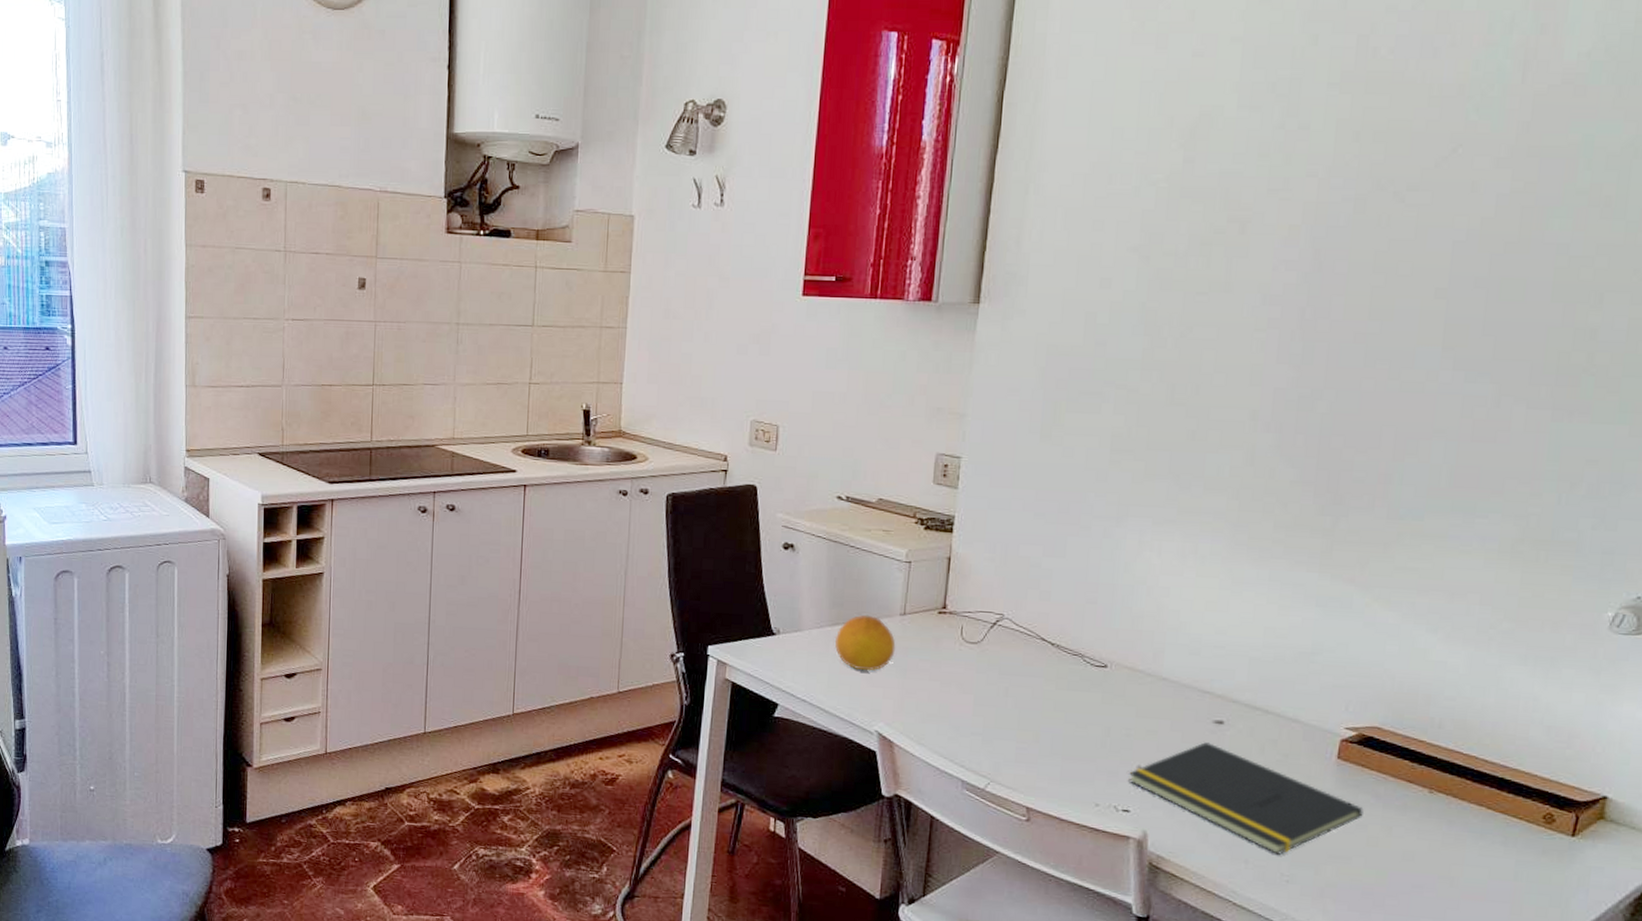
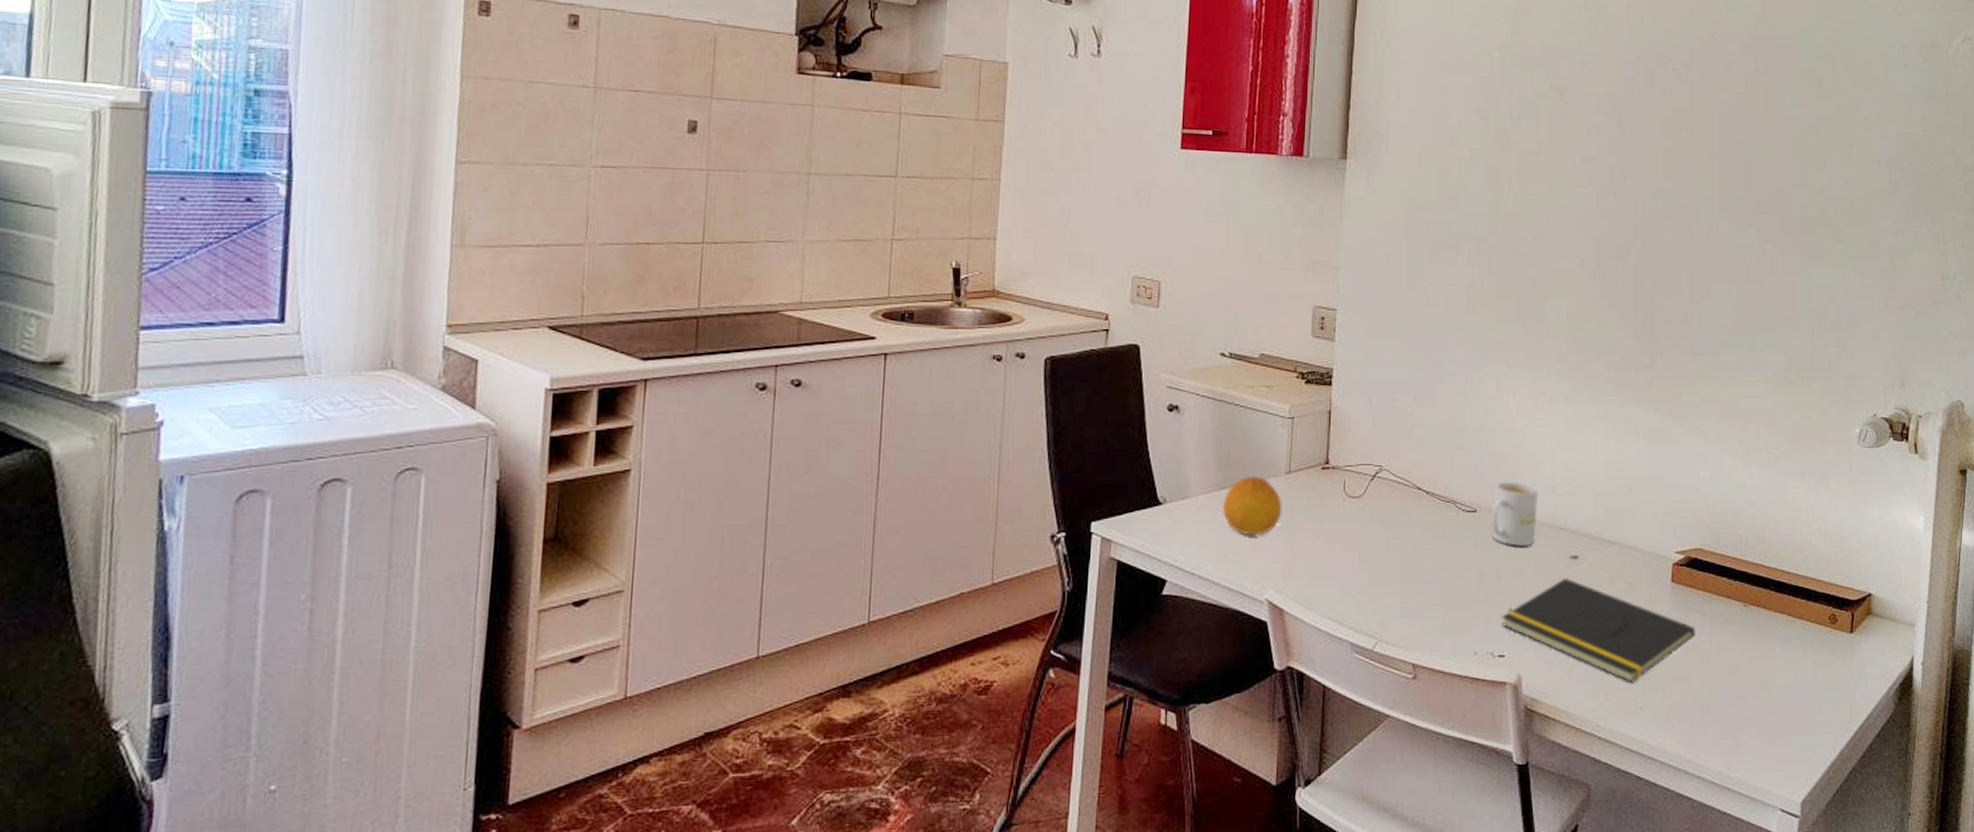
mug: none [1123,639,1180,707] -> present [1491,481,1539,547]

